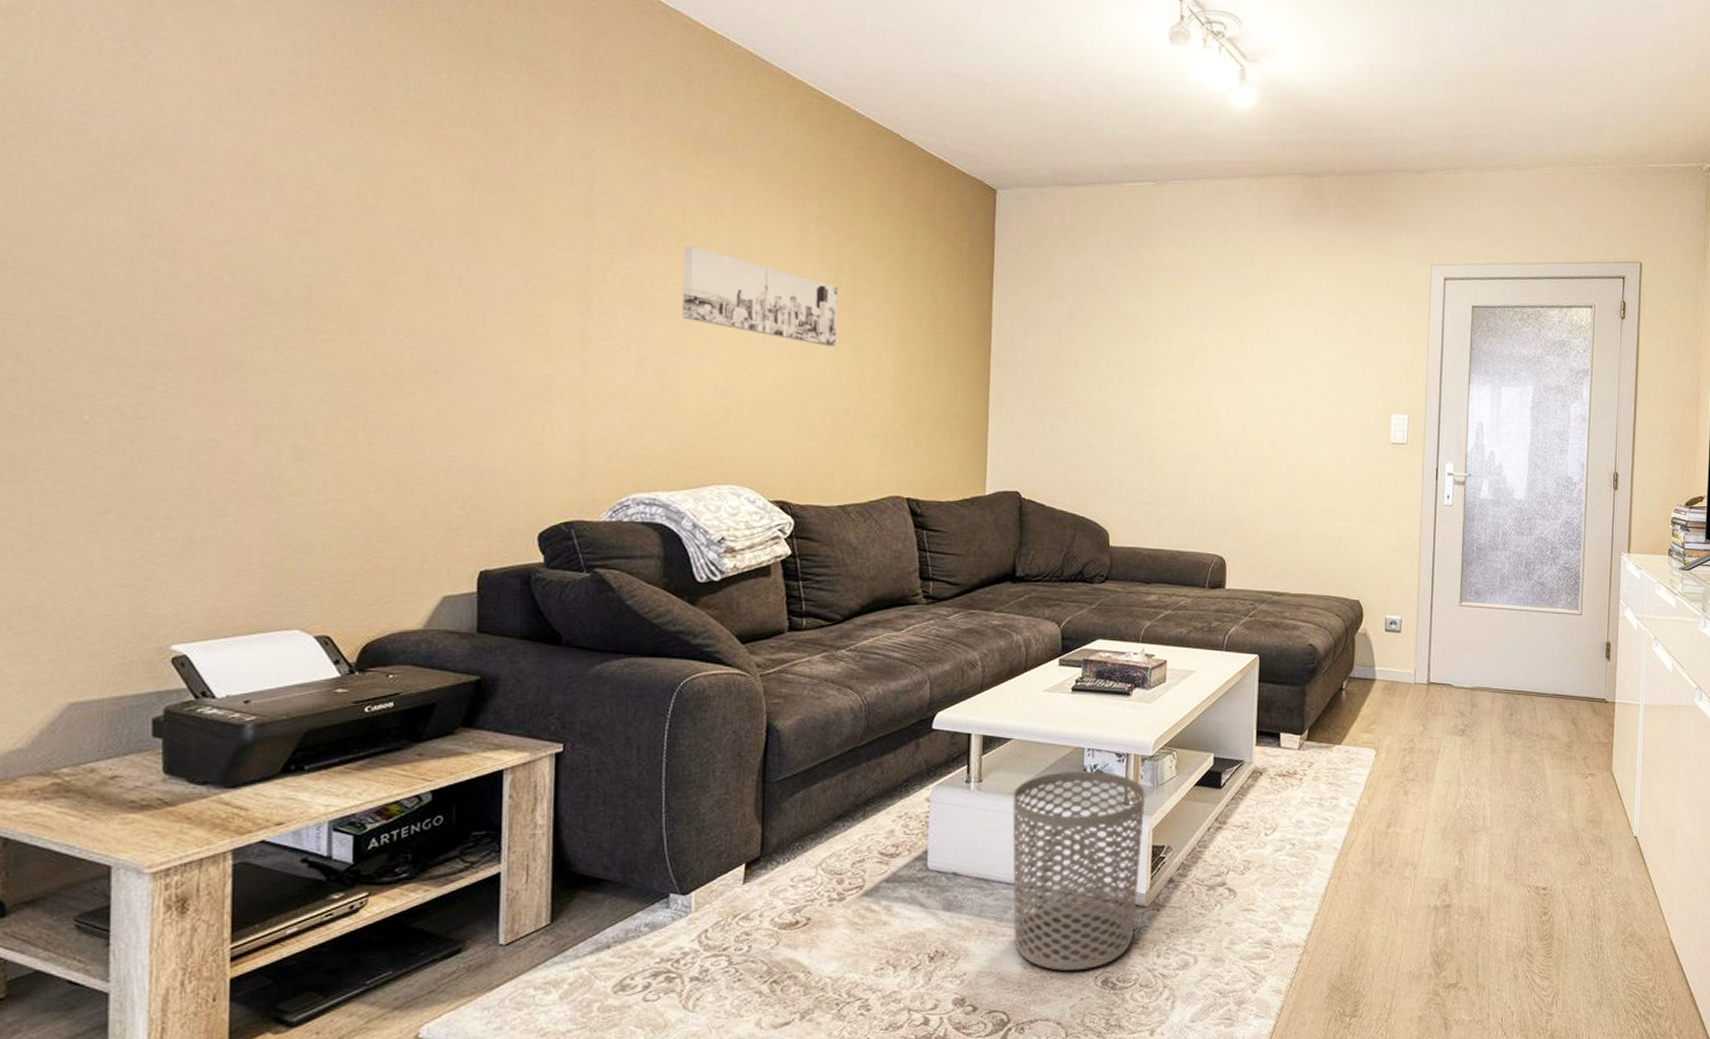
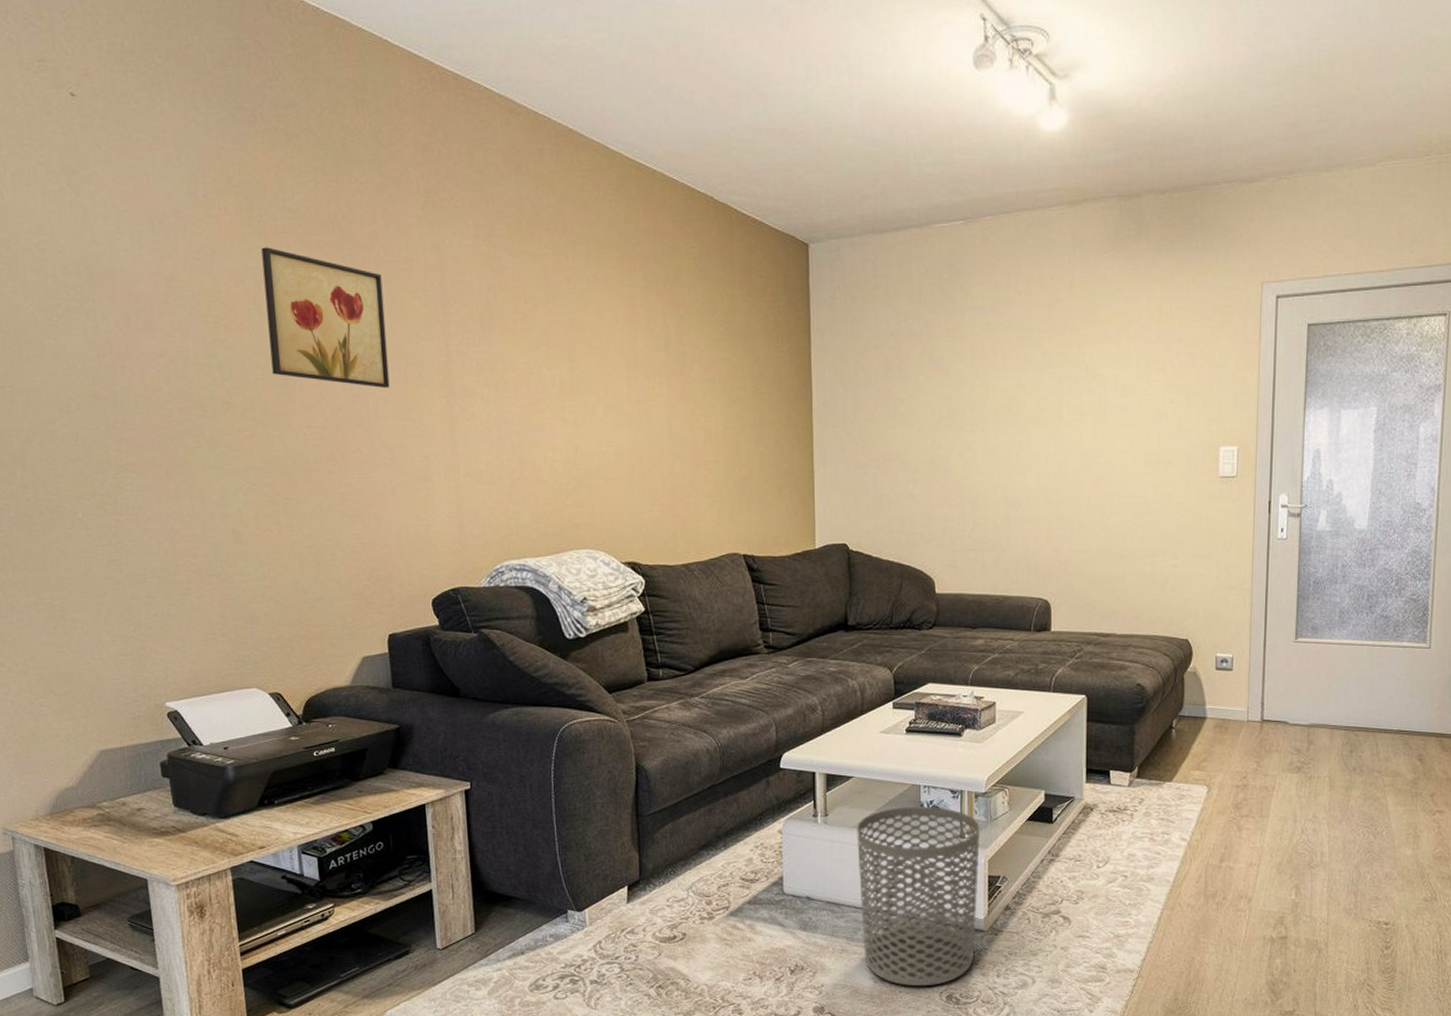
wall art: none [369,136,517,298] -> present [261,247,390,388]
wall art: present [682,246,838,348] -> none [528,326,669,414]

